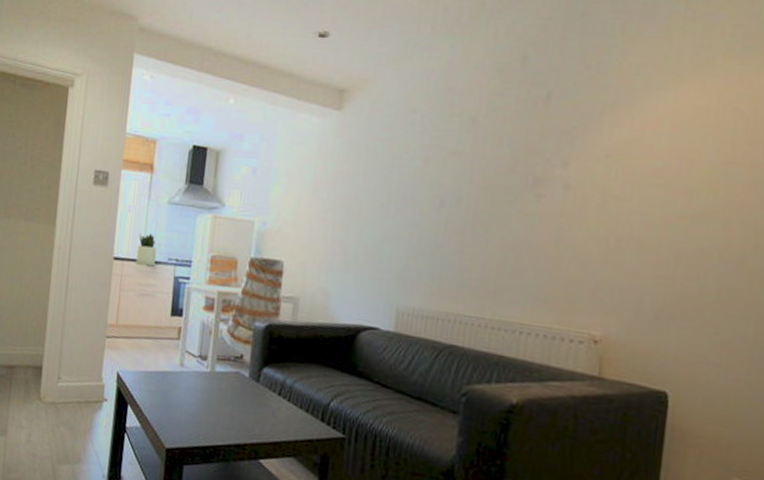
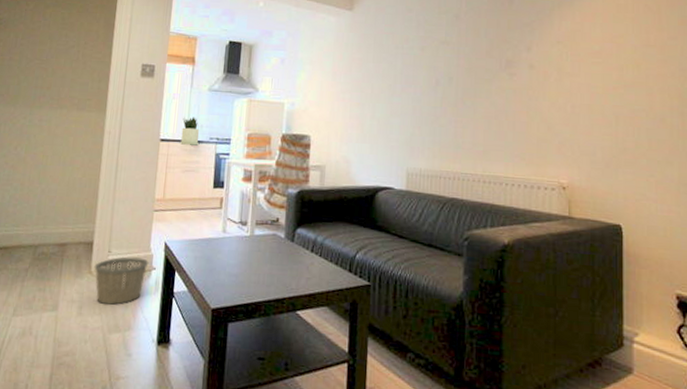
basket: none [43,384,100,435] -> present [94,256,149,305]

